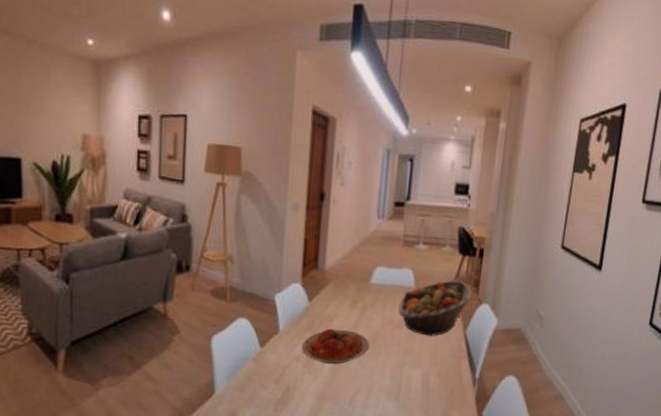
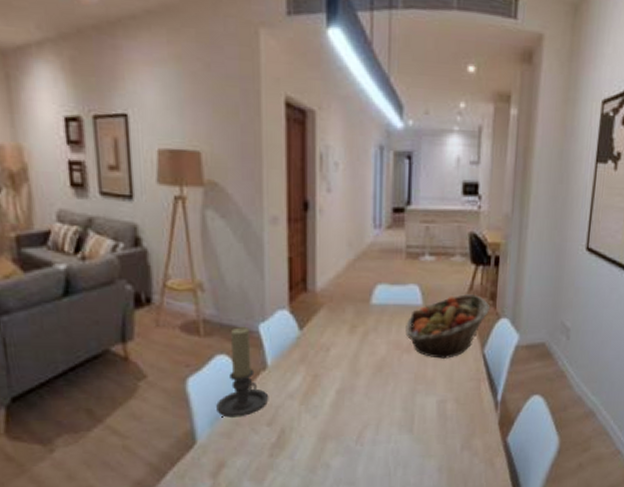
candle holder: none [234,295,279,374] -> present [216,327,269,418]
plate: present [301,328,370,364] -> none [295,359,375,399]

